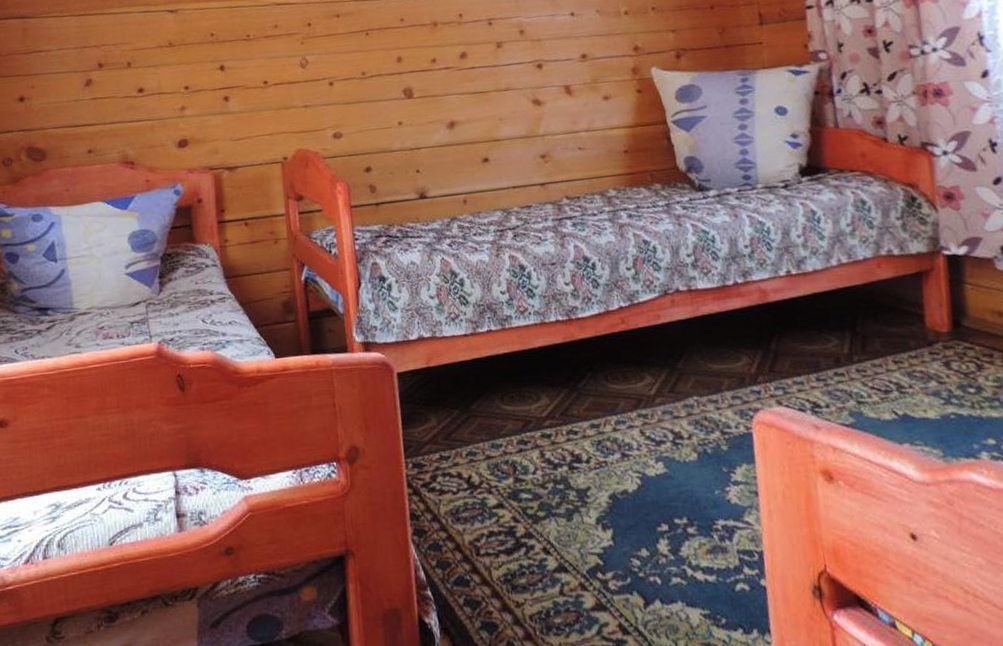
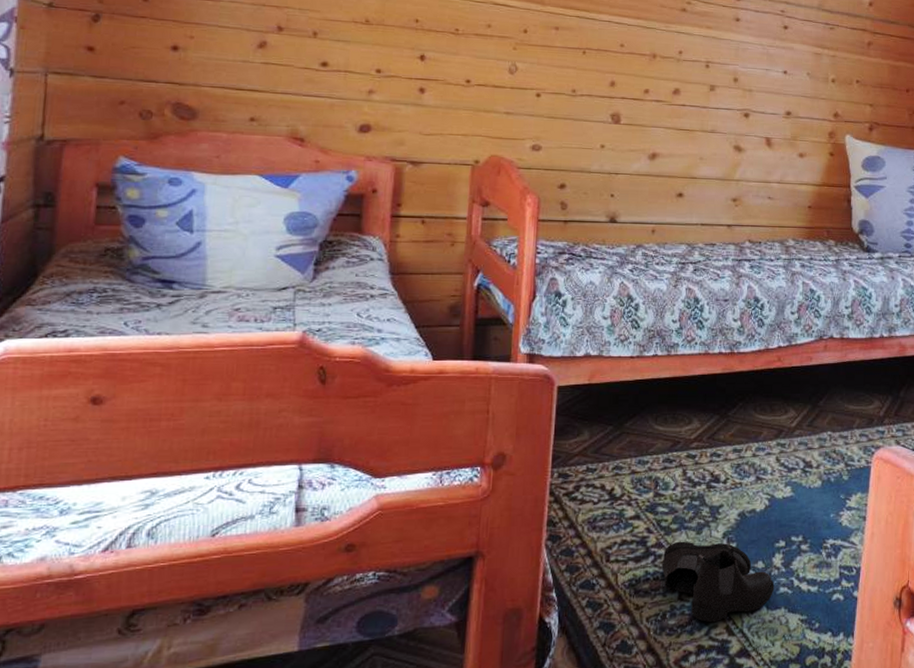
boots: none [535,529,666,620] -> present [659,541,775,622]

